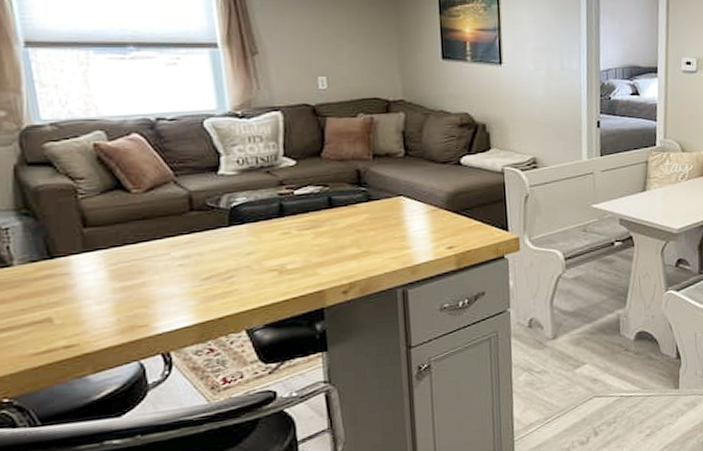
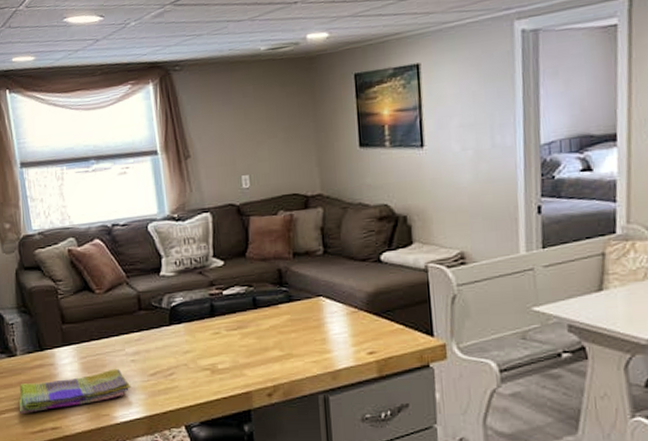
dish towel: none [14,274,178,333] -> present [19,368,131,414]

